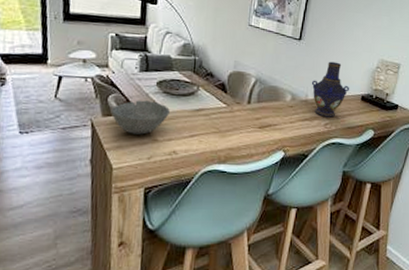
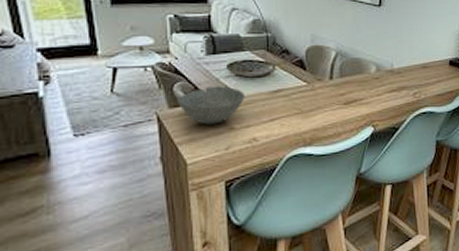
vase: present [311,61,349,118] -> none [396,26,436,86]

